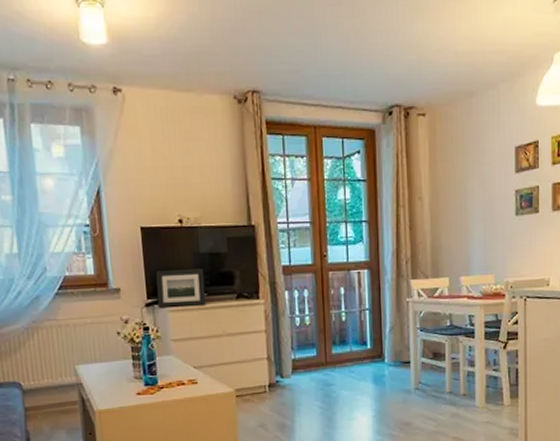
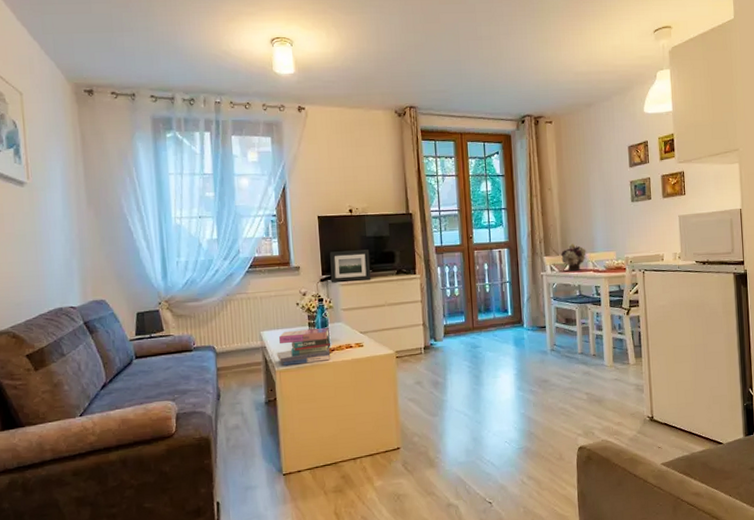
books: none [95,360,160,405] -> present [277,327,331,365]
flower arrangement: none [431,263,460,298] -> present [561,242,586,272]

